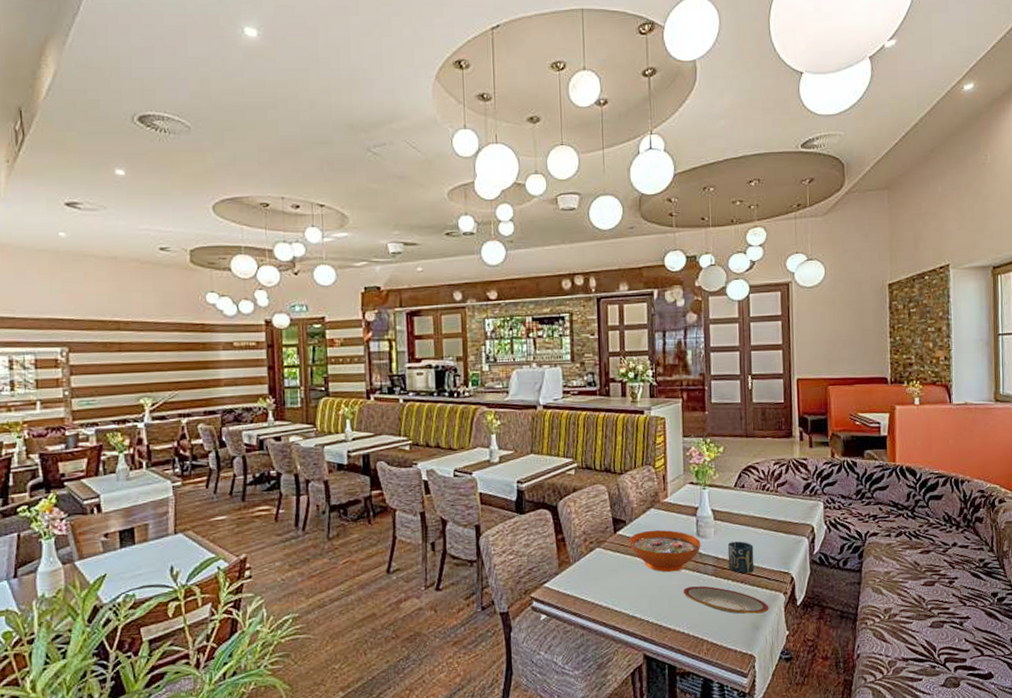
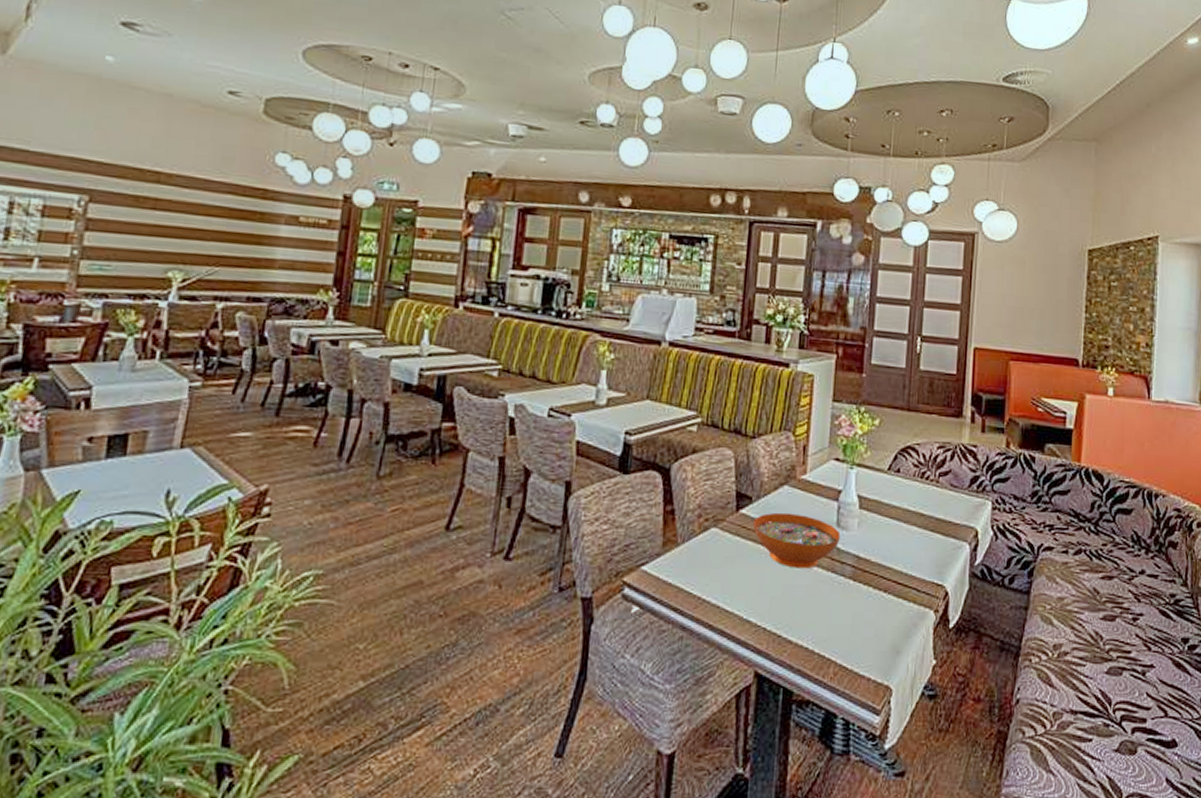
plate: present [683,586,769,614] -> none [812,590,915,634]
cup: present [727,541,755,574] -> none [870,538,904,581]

